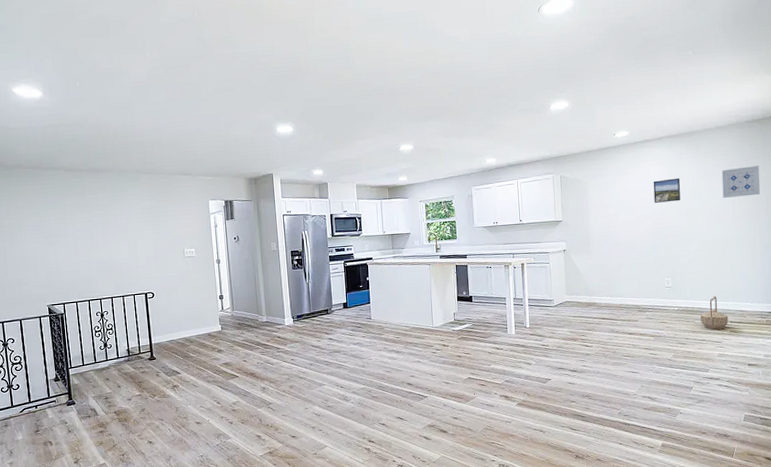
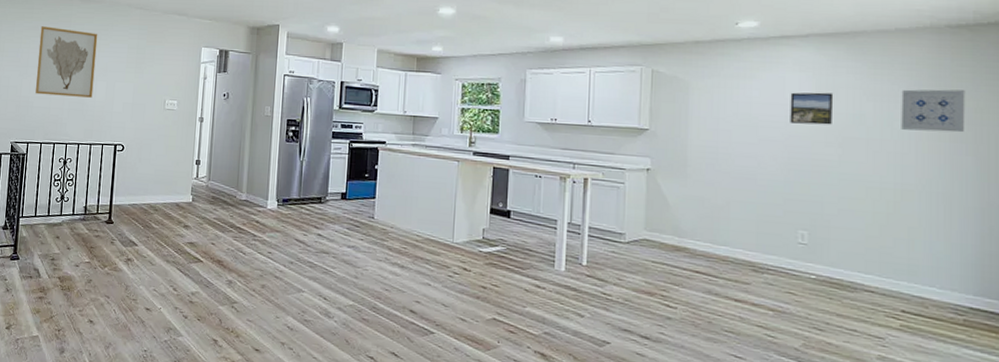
wall art: none [56,198,118,260] -> present [35,26,98,98]
basket: present [700,296,728,330] -> none [852,268,898,319]

